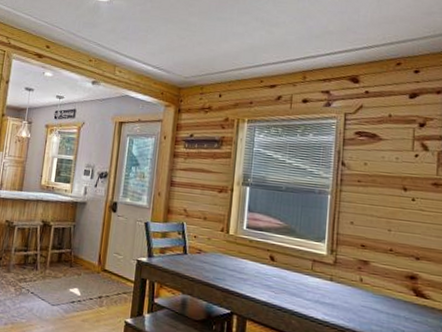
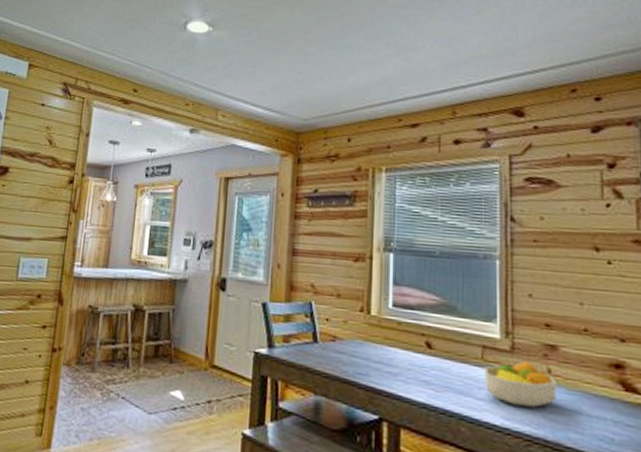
fruit bowl: none [312,272,366,307] -> present [483,361,557,408]

